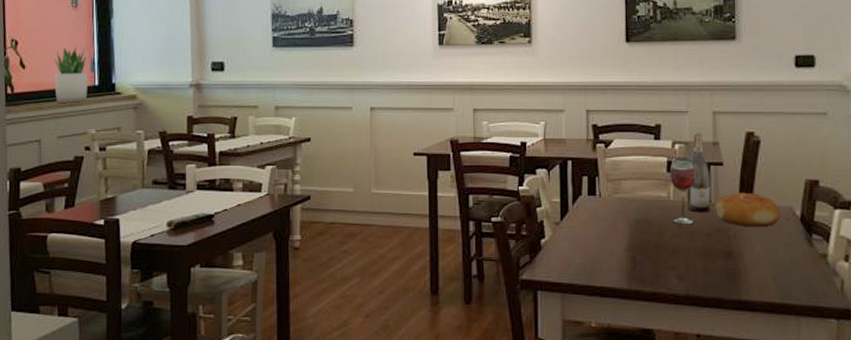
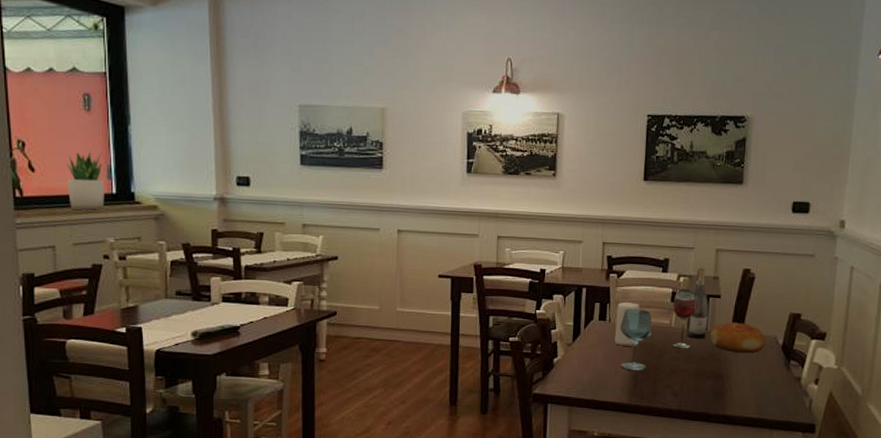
candle: none [606,173,634,223] -> present [614,301,640,346]
wine glass: none [612,181,649,251] -> present [620,309,653,371]

